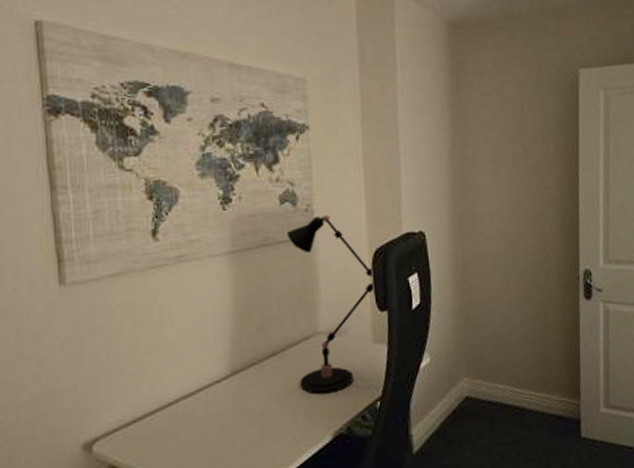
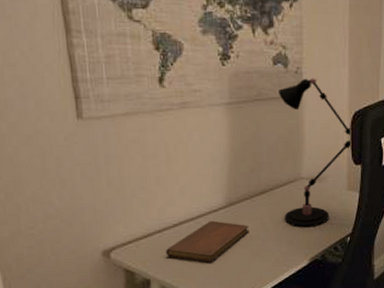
notebook: none [159,394,259,448] -> present [166,220,249,262]

